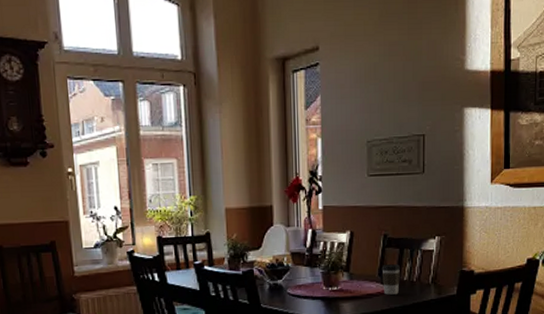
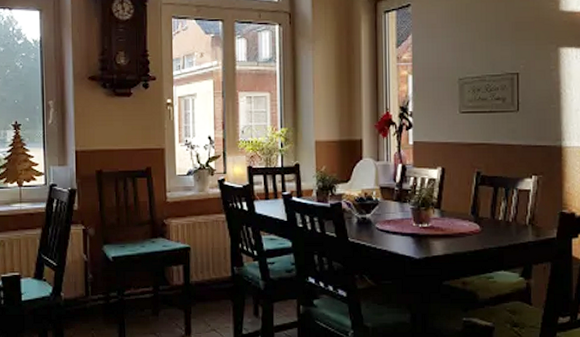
coffee cup: present [381,264,401,295] -> none [475,203,495,235]

